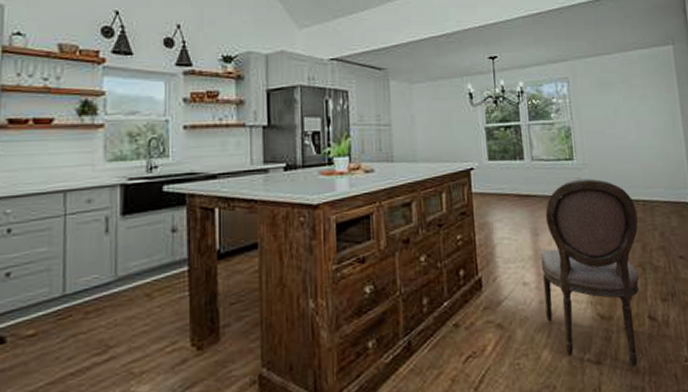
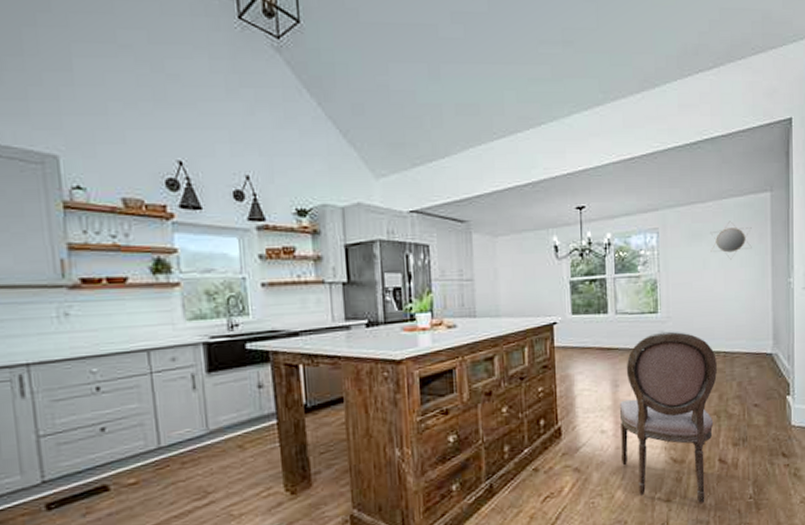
home mirror: none [618,71,661,109] -> present [710,221,752,260]

